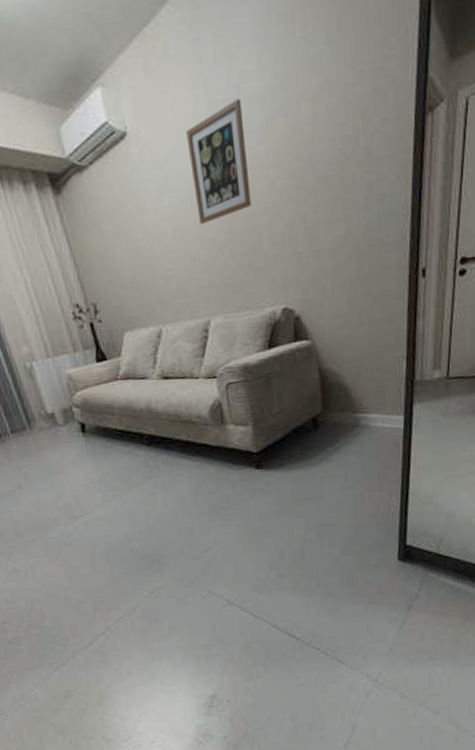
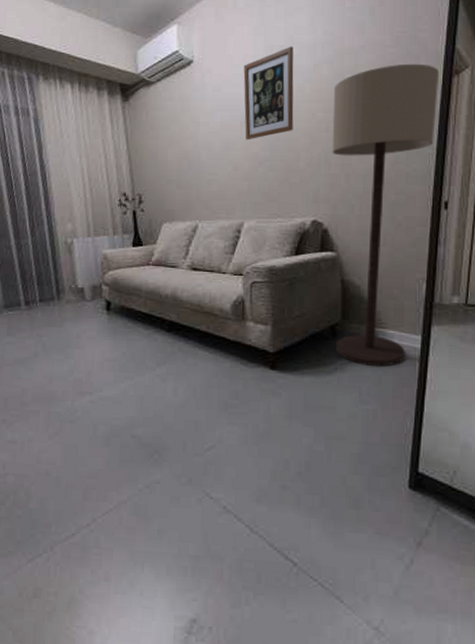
floor lamp: none [291,102,411,453] -> present [332,63,440,367]

